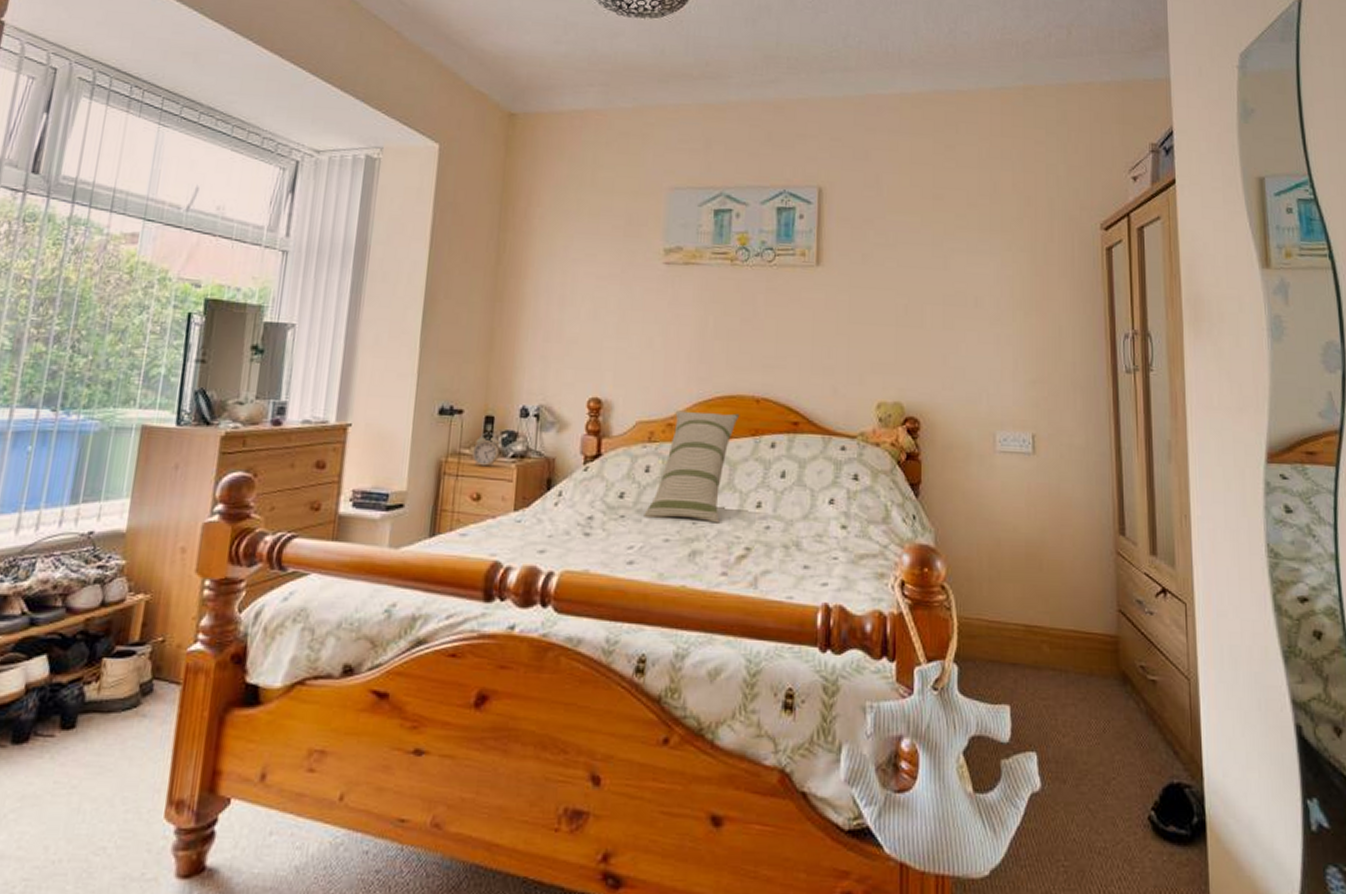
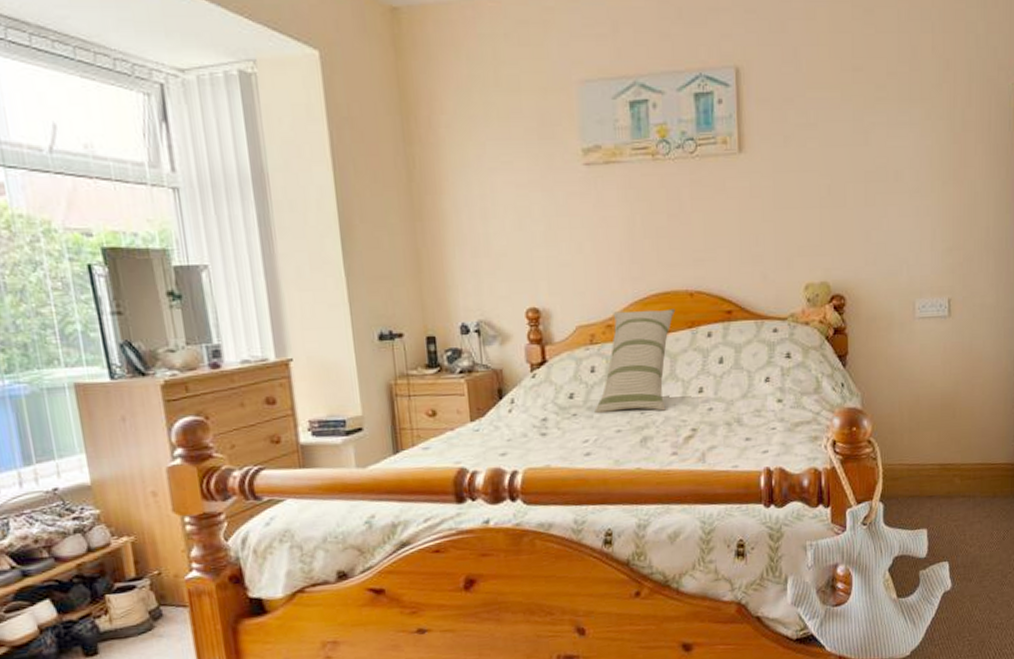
alarm clock: present [471,432,500,467] -> none [419,352,447,385]

